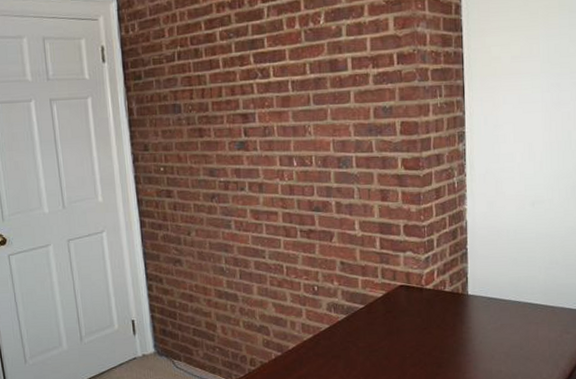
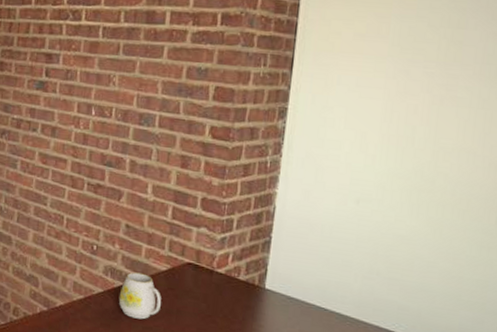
mug: none [344,303,382,345] -> present [118,272,161,320]

